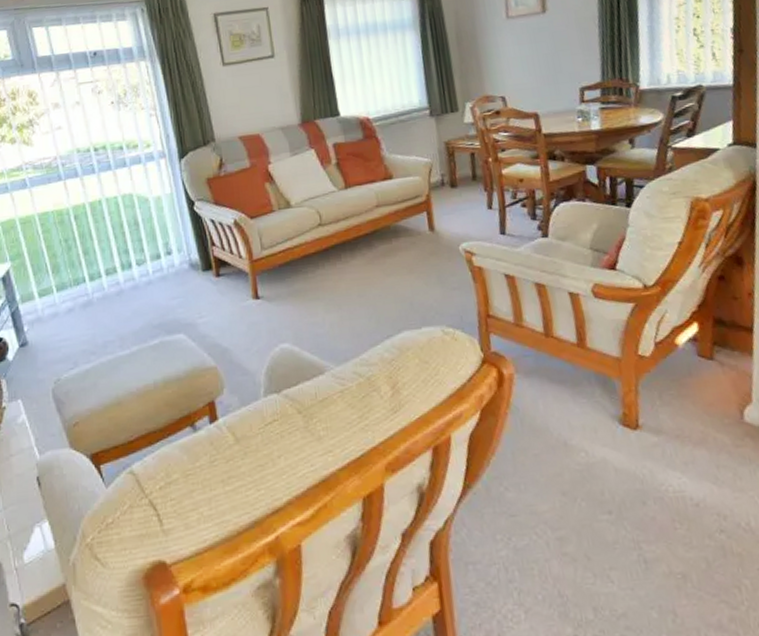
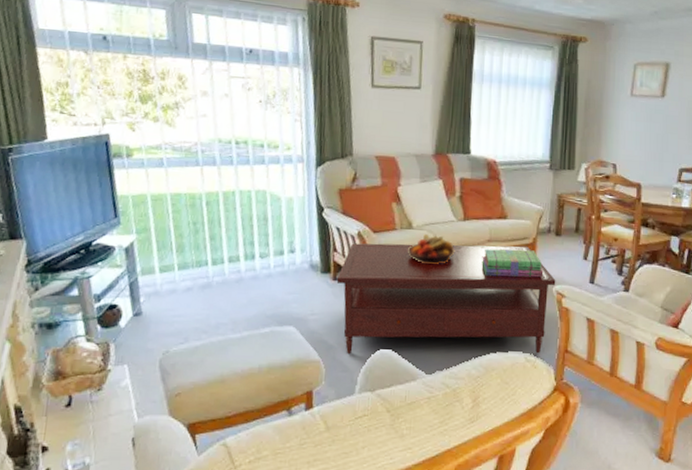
coffee table: none [220,205,462,356] -> present [336,243,556,355]
fruit bowl: none [289,210,342,243] -> present [407,233,455,264]
stack of books: none [372,208,446,246] -> present [481,249,544,278]

